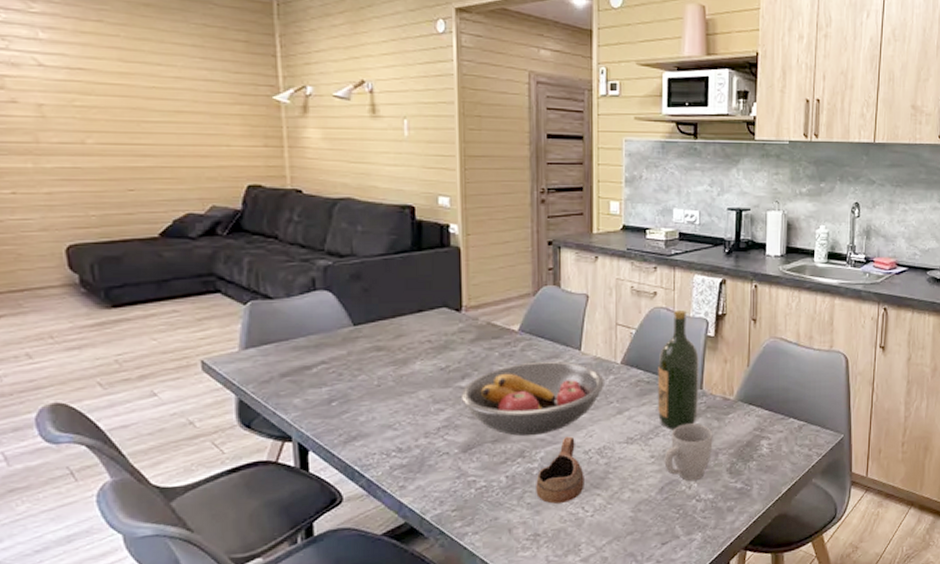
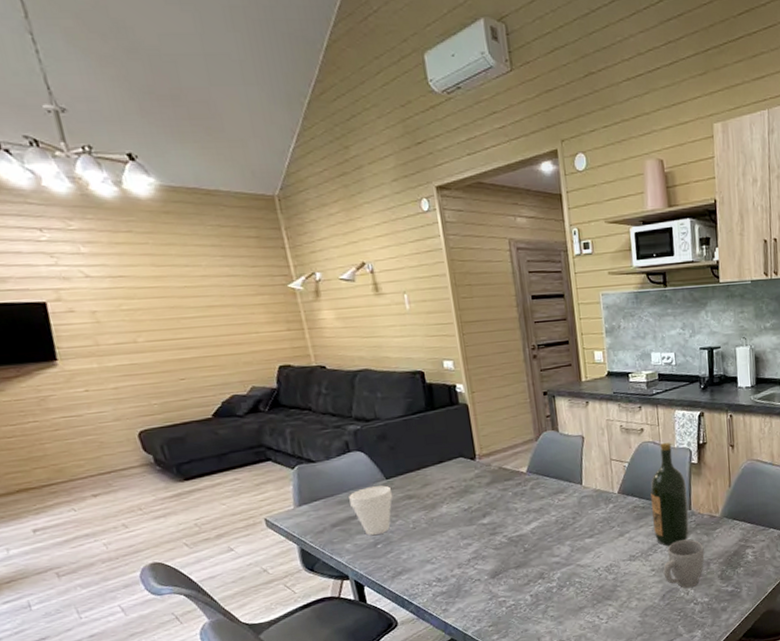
cup: none [307,332,359,390] -> present [349,485,393,535]
fruit bowl: present [460,361,604,437] -> none [484,495,606,561]
cup: present [536,436,584,504] -> none [556,558,598,615]

